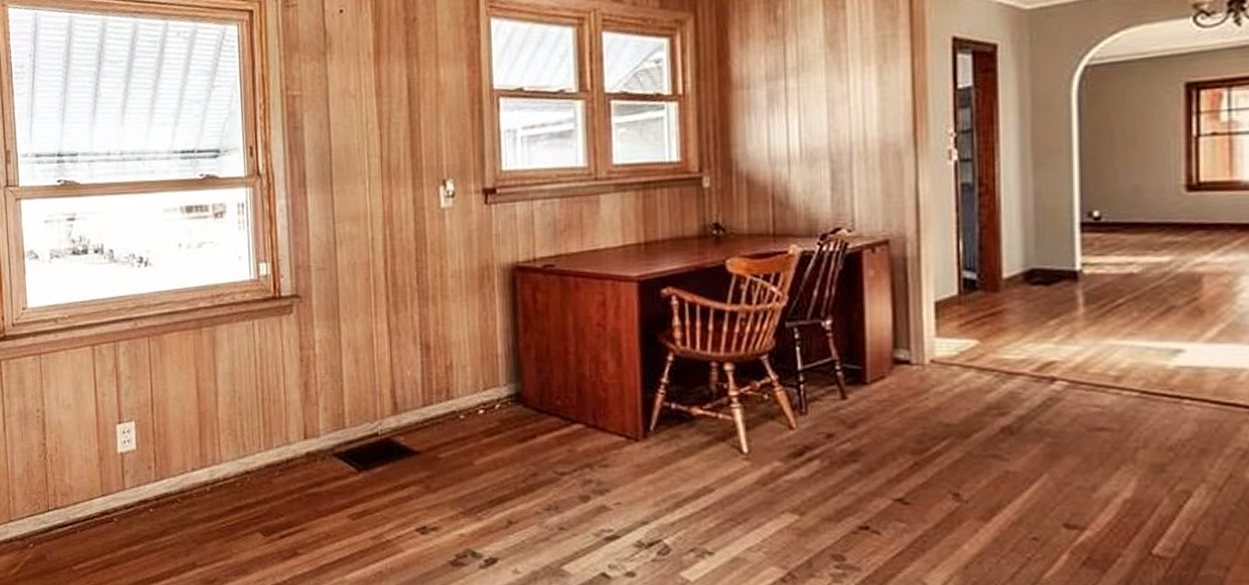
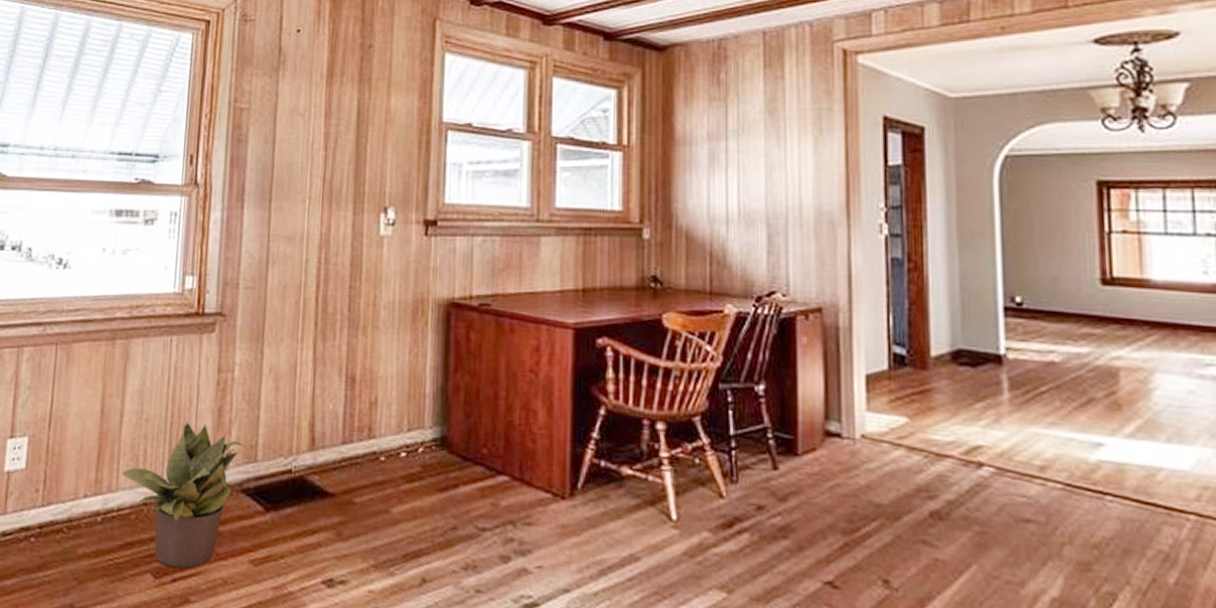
potted plant: none [223,397,332,526] -> present [122,421,245,568]

